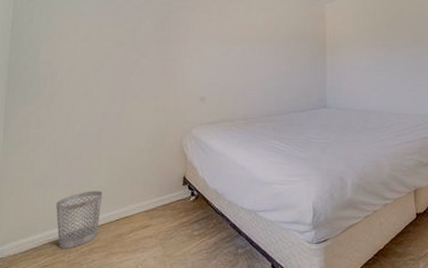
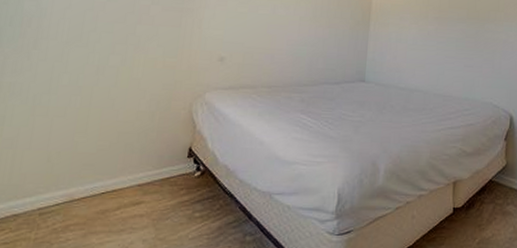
wastebasket: present [56,190,103,249] -> none [24,156,88,224]

